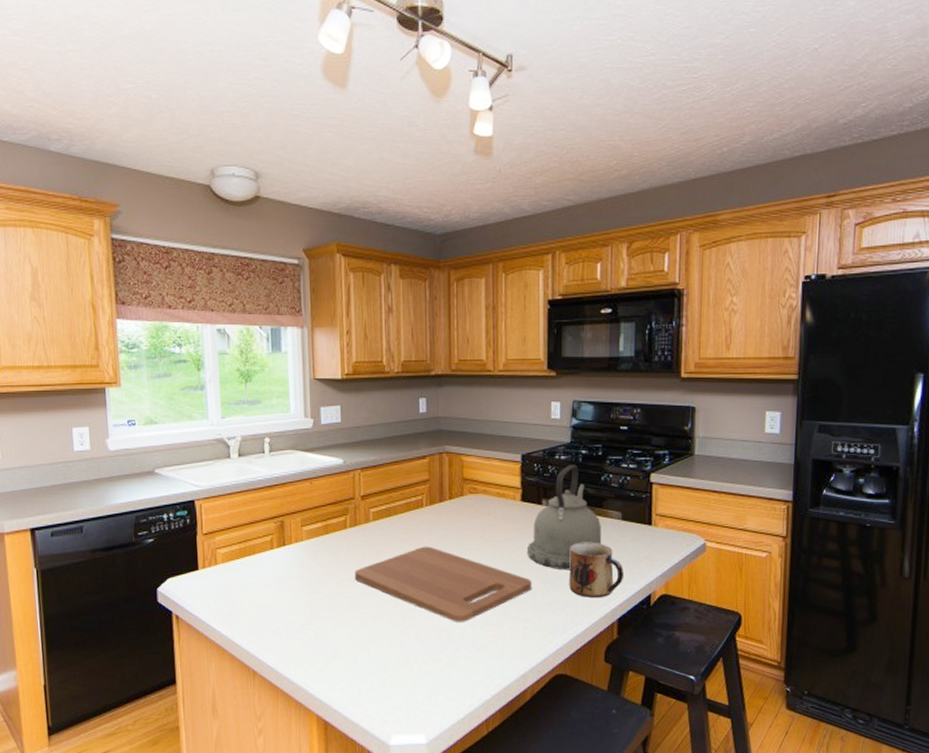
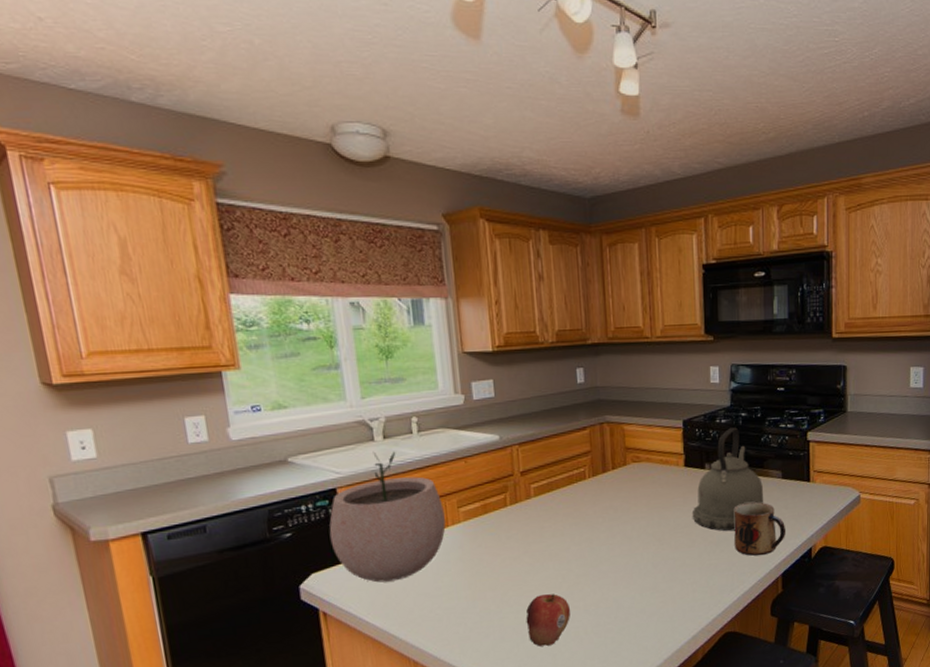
plant pot: none [186,468,289,592] -> present [329,451,446,583]
cutting board: present [354,546,532,622] -> none [517,518,698,592]
fruit: none [358,618,402,669] -> present [526,594,571,647]

